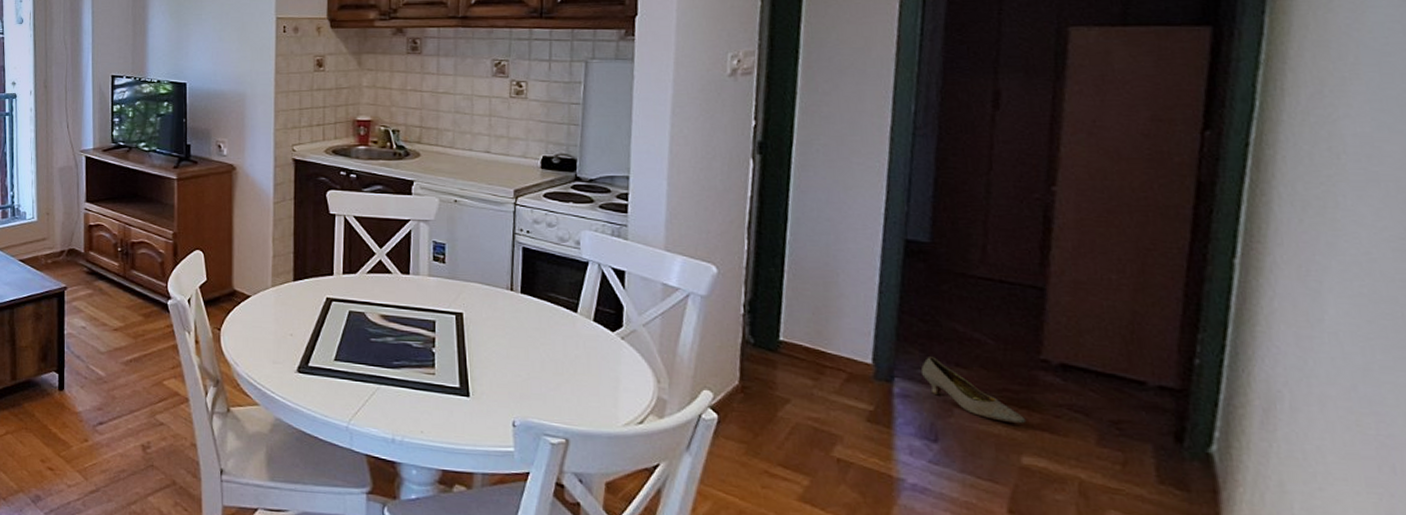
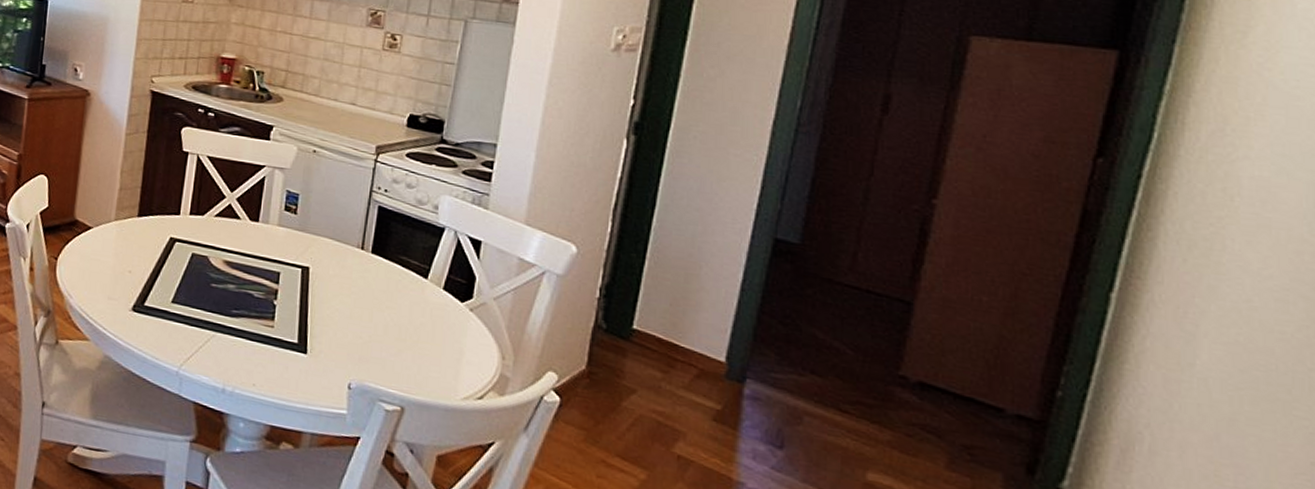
shoe: present [921,357,1027,424] -> none [775,361,877,440]

